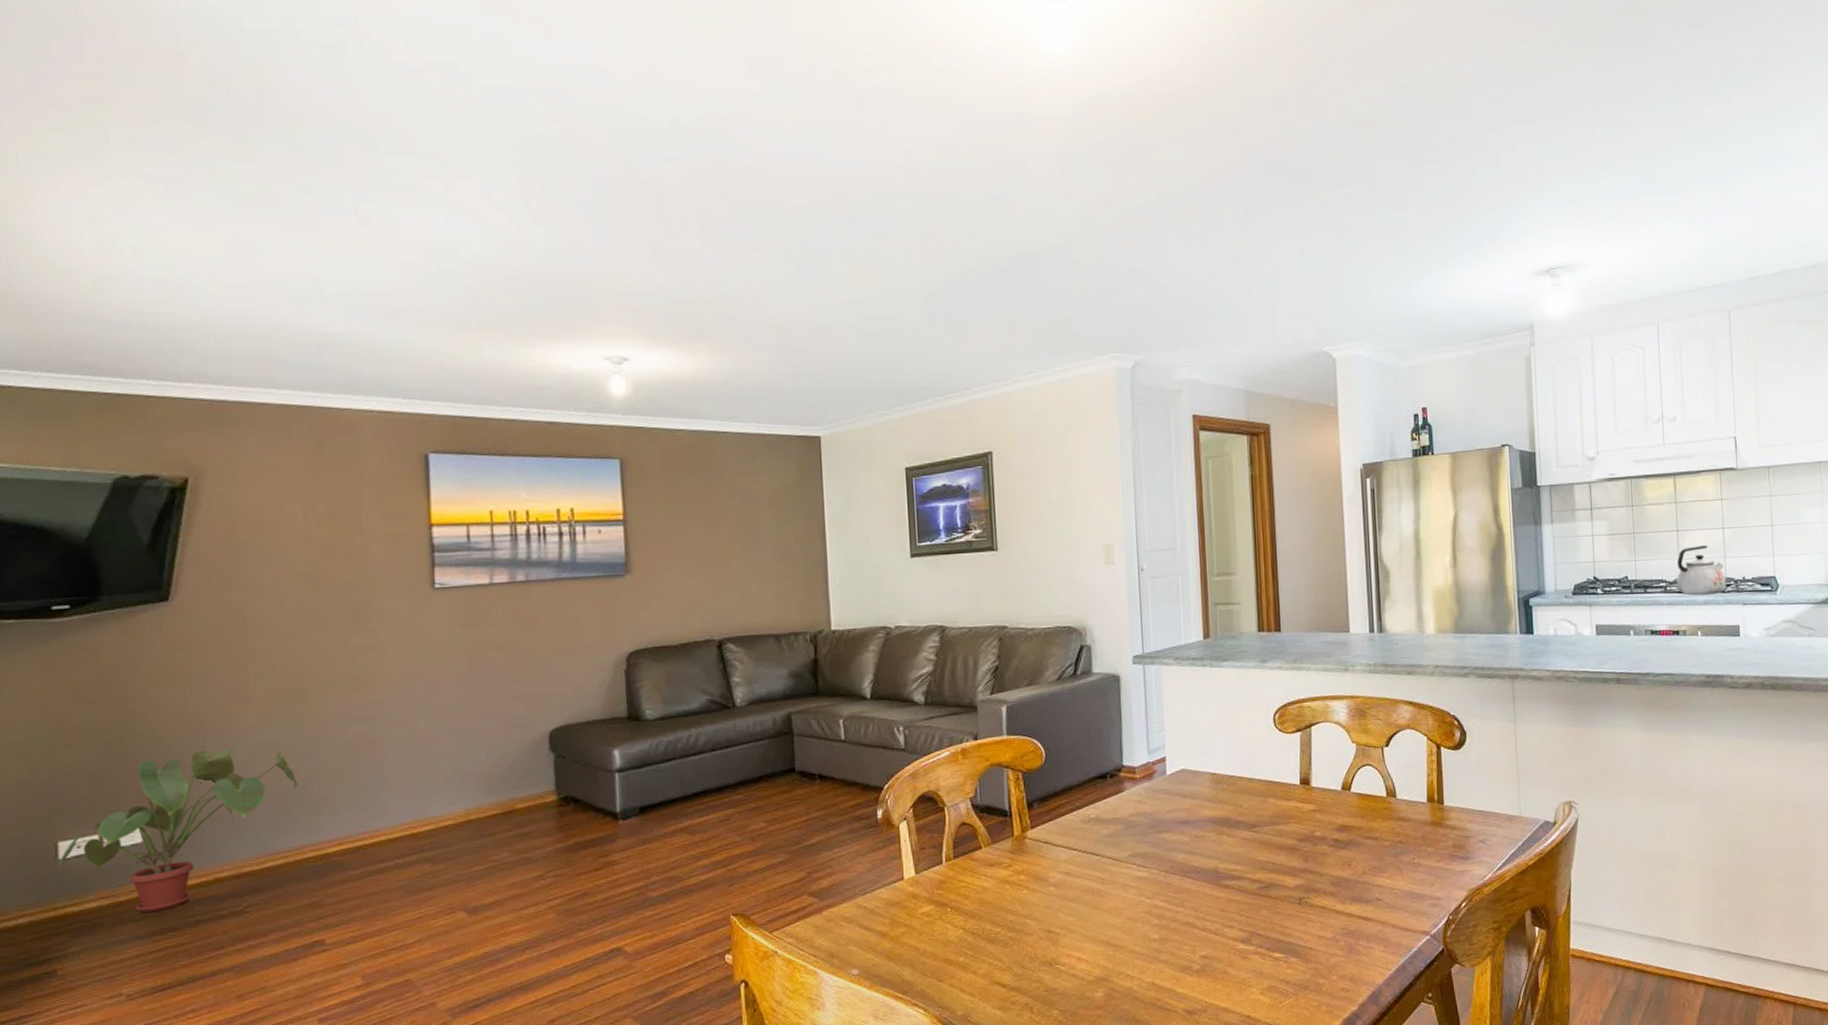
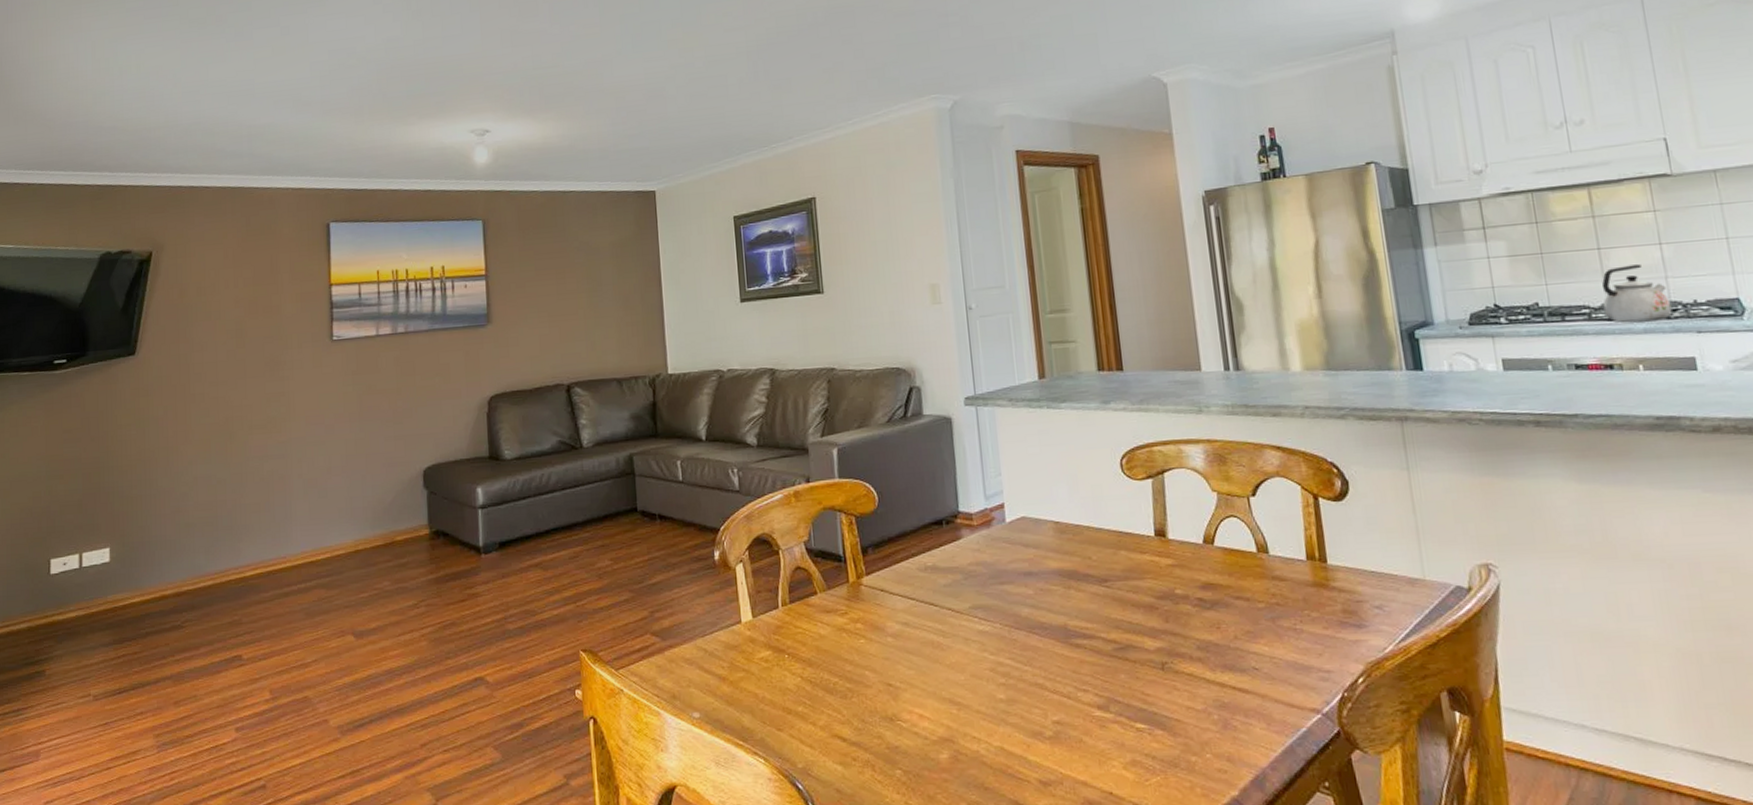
house plant: present [58,748,298,913] -> none [50,481,225,624]

